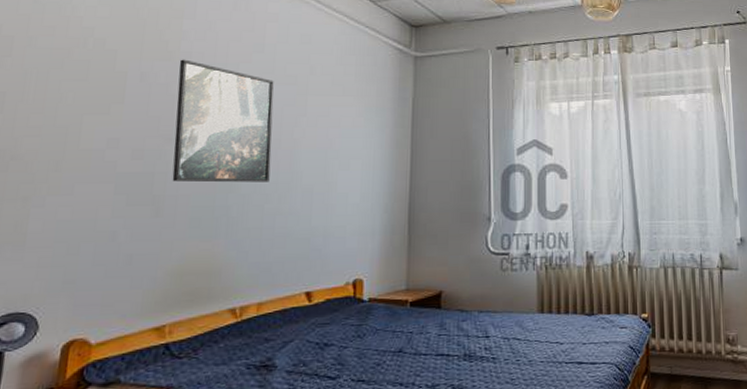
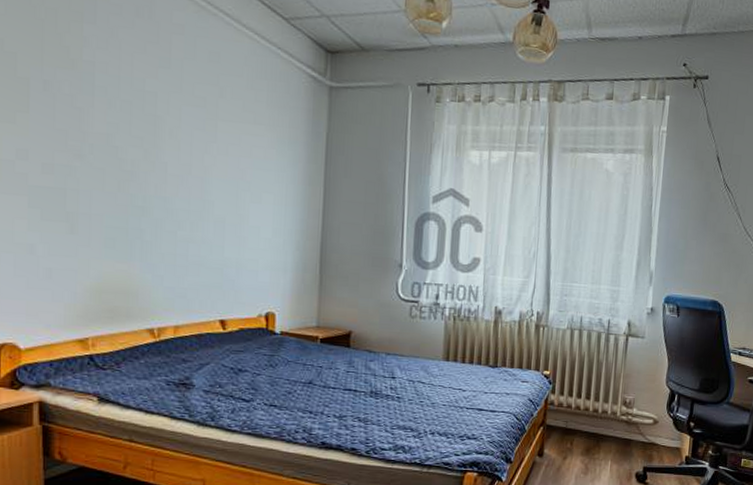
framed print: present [172,59,274,183] -> none [82,69,183,209]

